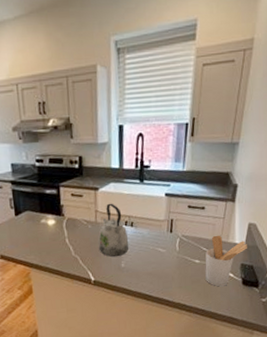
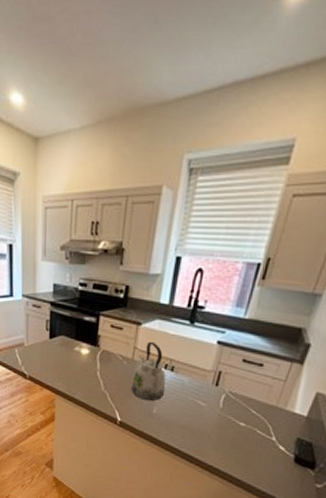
utensil holder: present [205,235,247,287] -> none [249,398,310,460]

